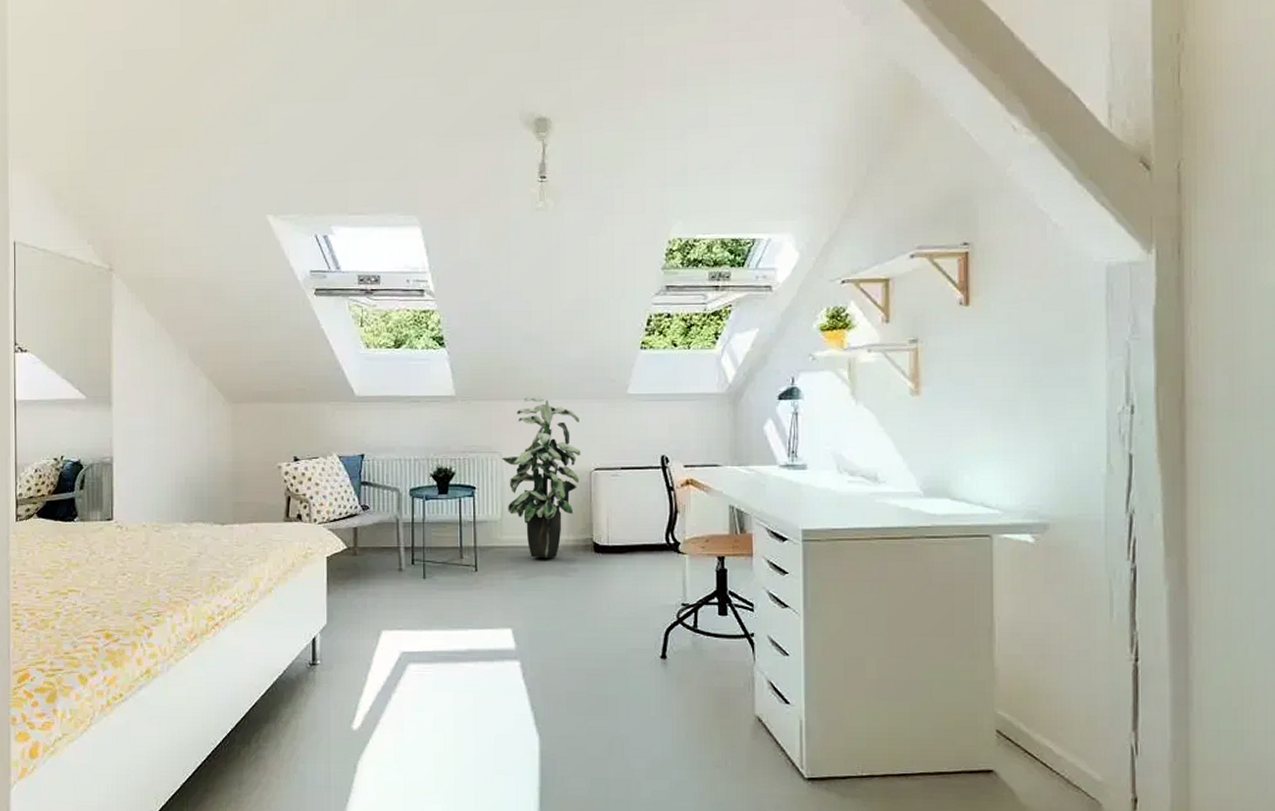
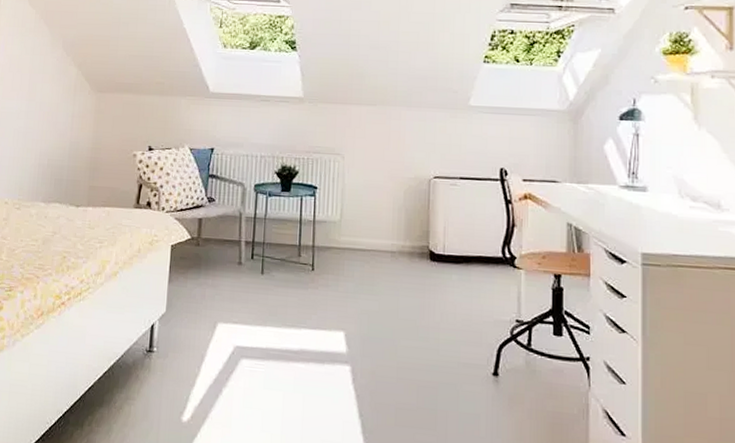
indoor plant: present [502,396,581,558] -> none [344,102,421,263]

